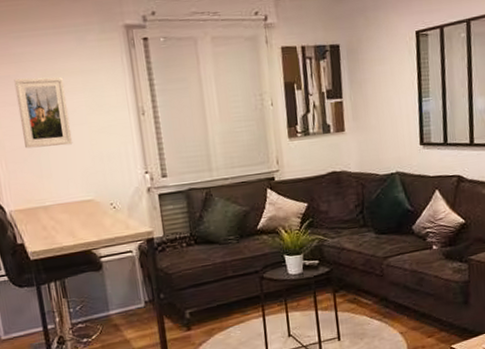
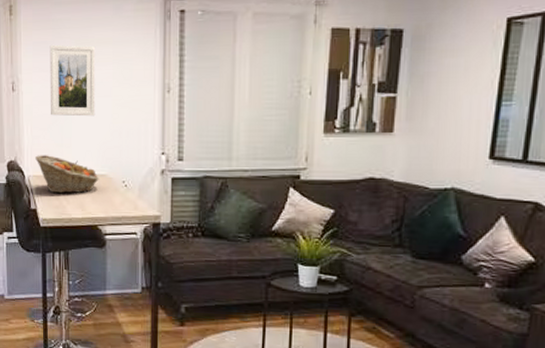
fruit basket: none [15,187,86,225] -> present [35,155,99,194]

